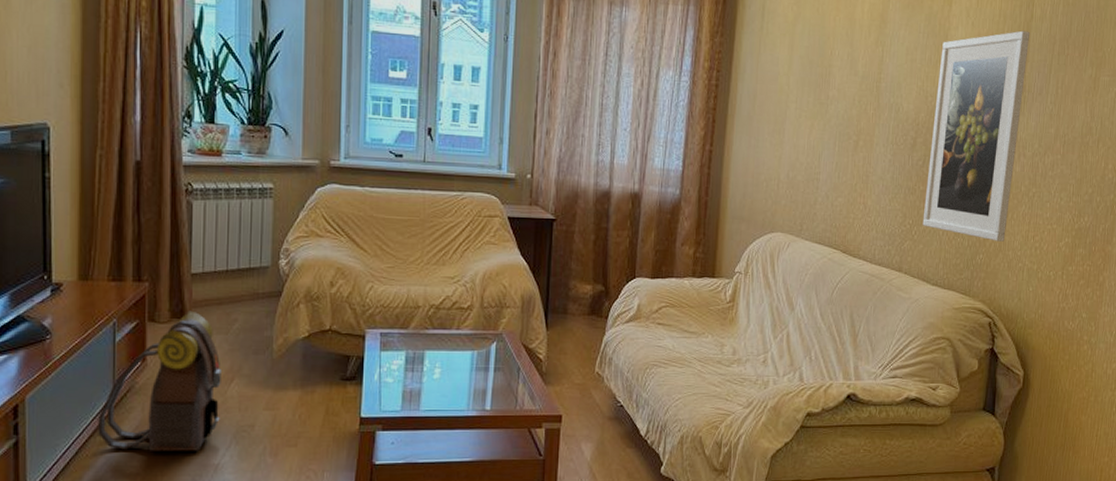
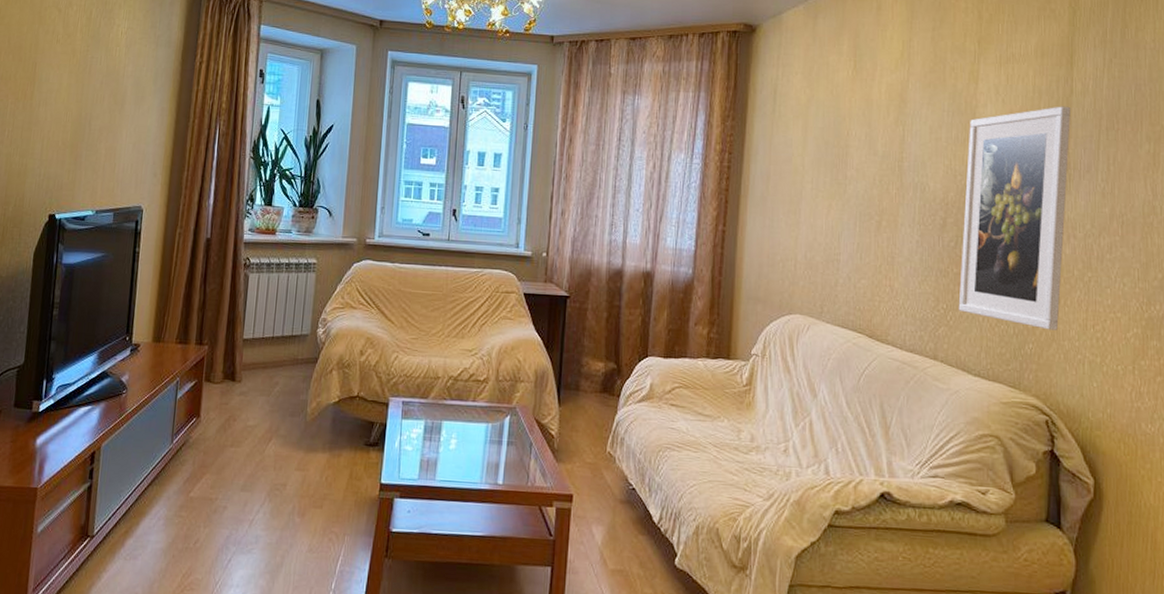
backpack: present [98,310,221,451] -> none [155,373,262,506]

